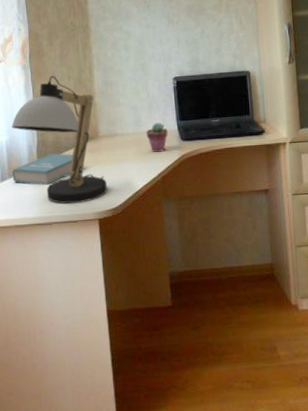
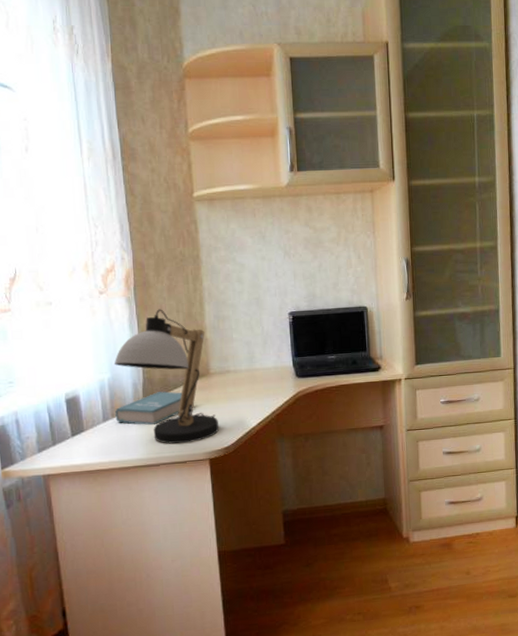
potted succulent: present [146,122,168,152] -> none [260,359,283,389]

